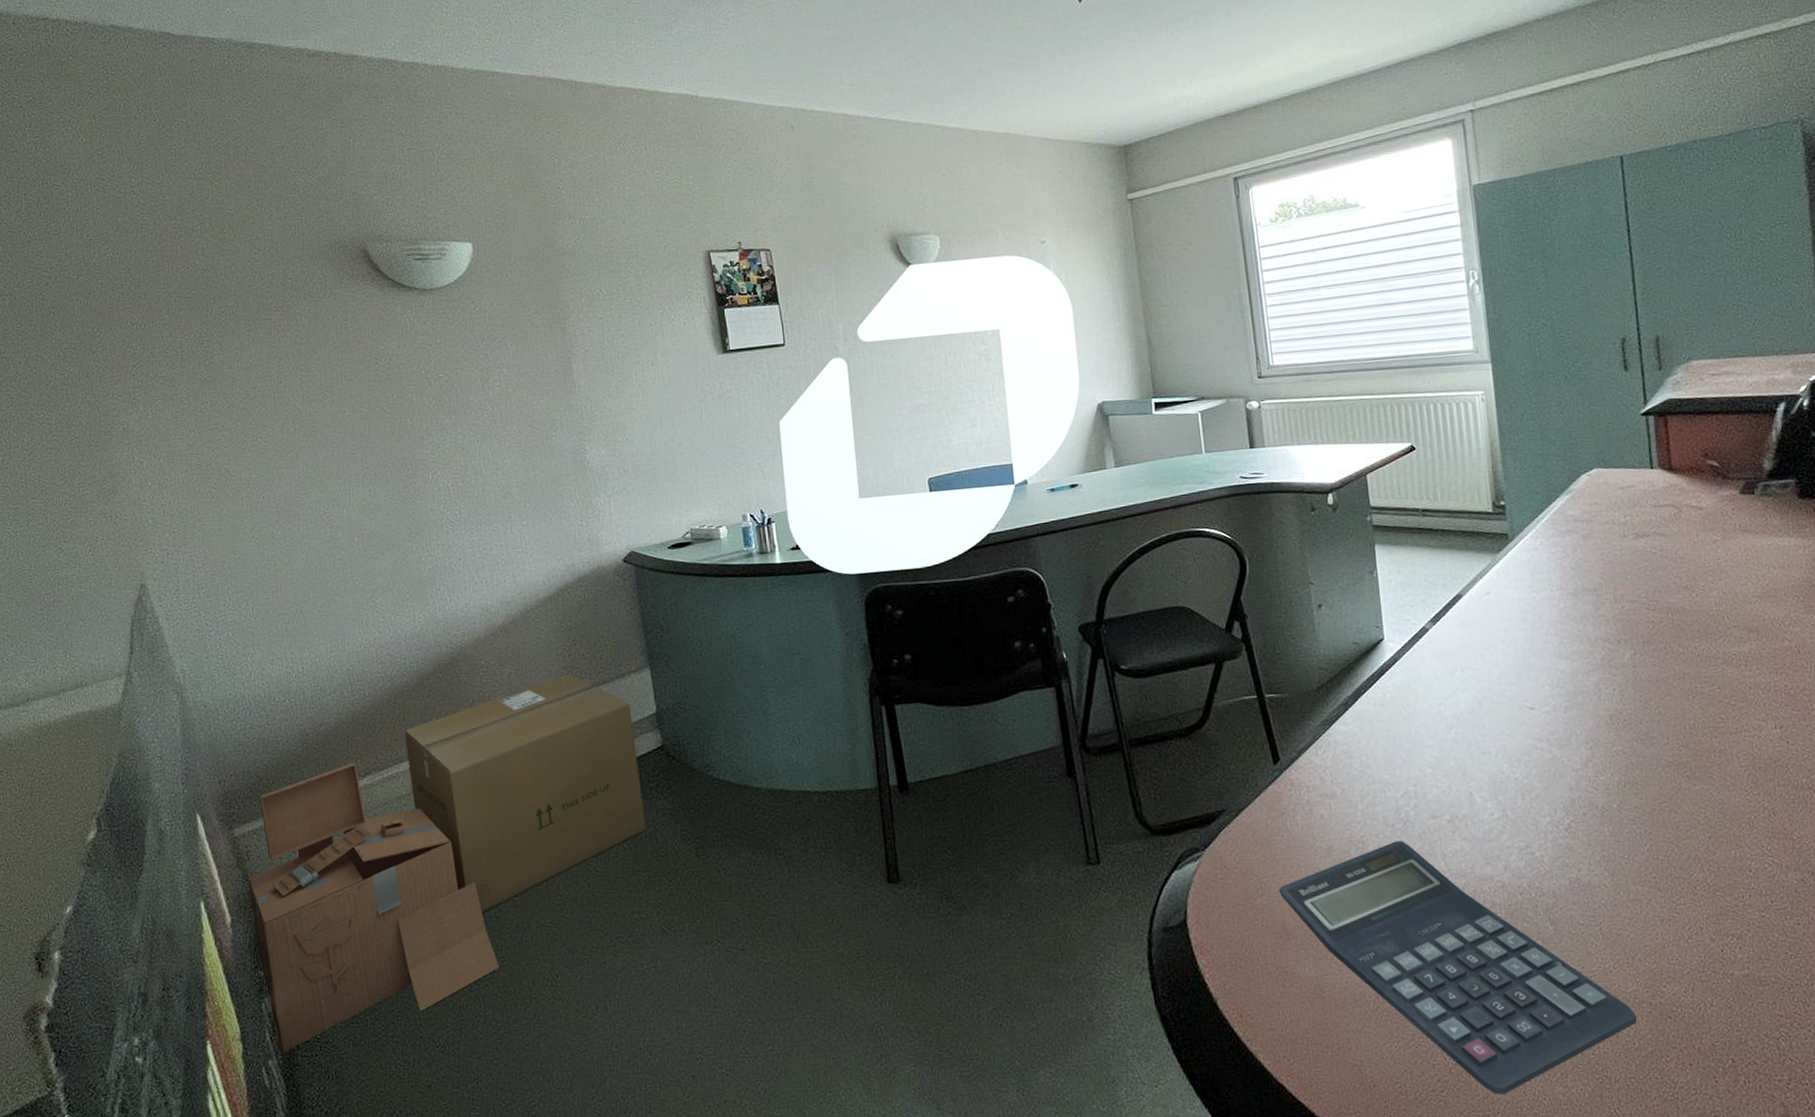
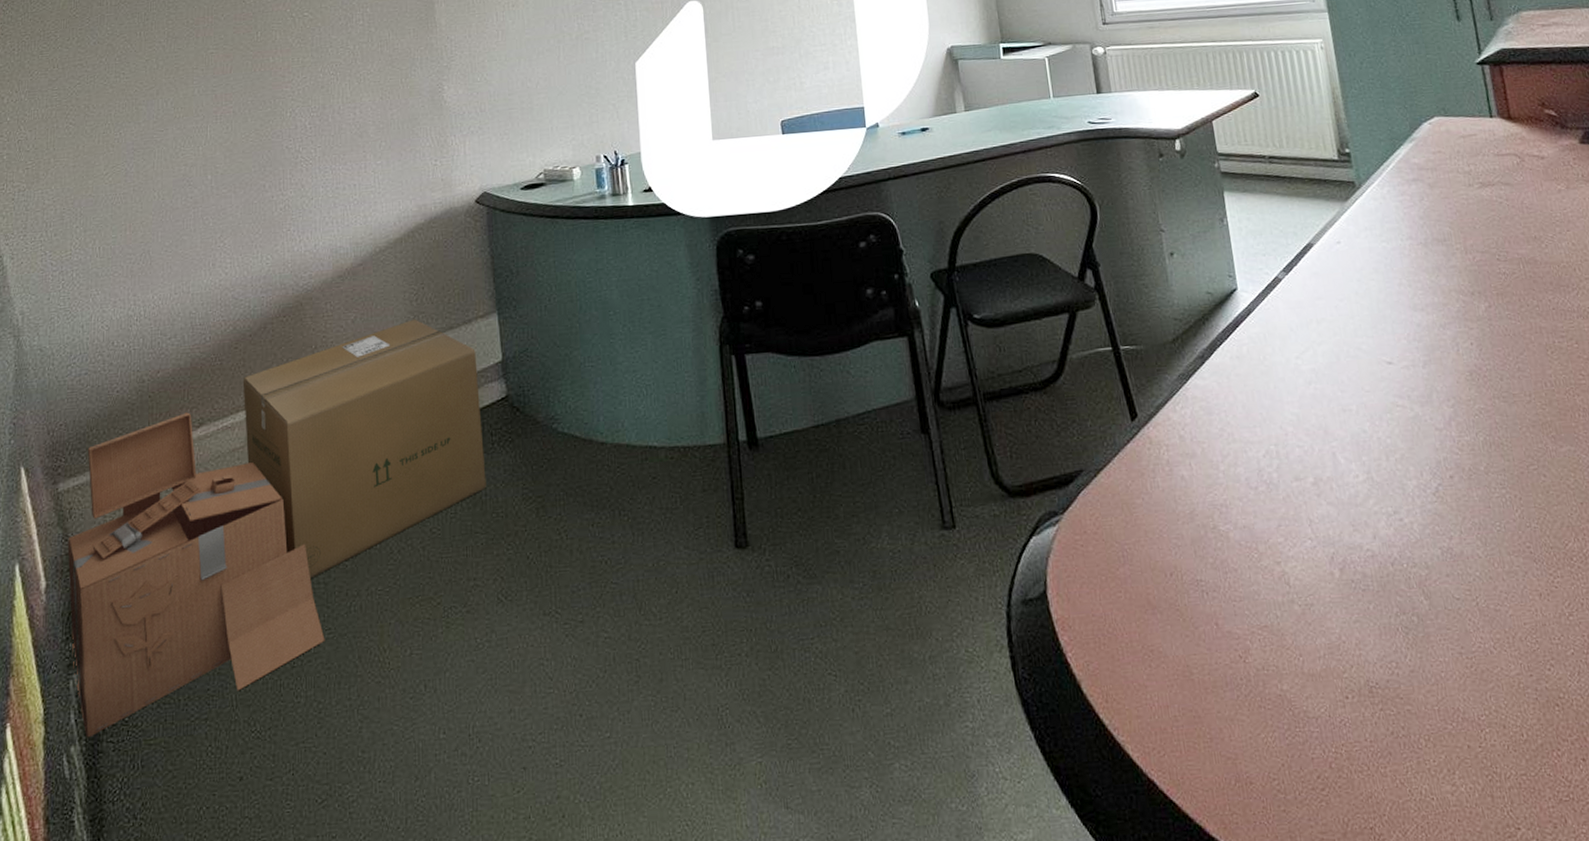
calculator: present [1278,840,1638,1095] -> none [1140,505,1524,794]

